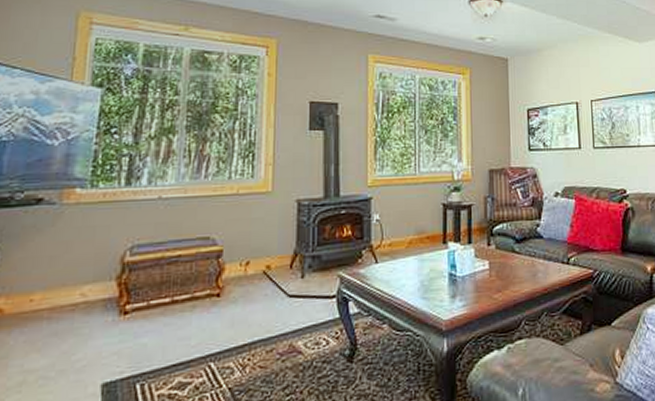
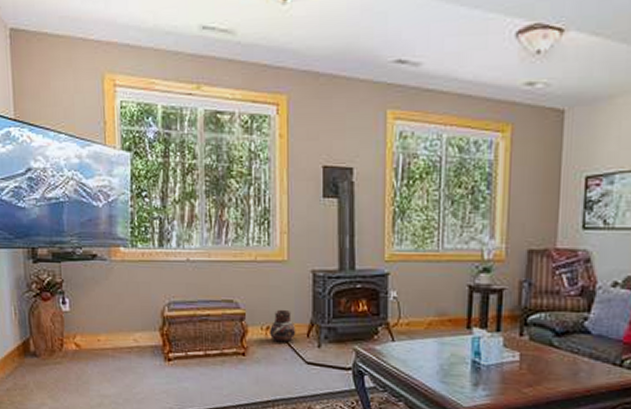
ceramic pot: none [250,241,279,278] -> present [270,309,296,343]

